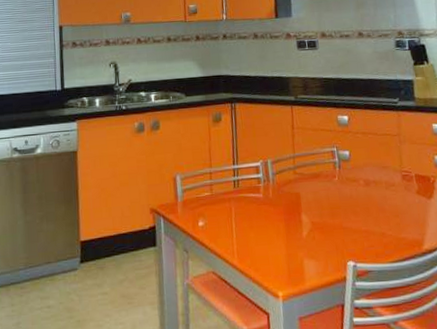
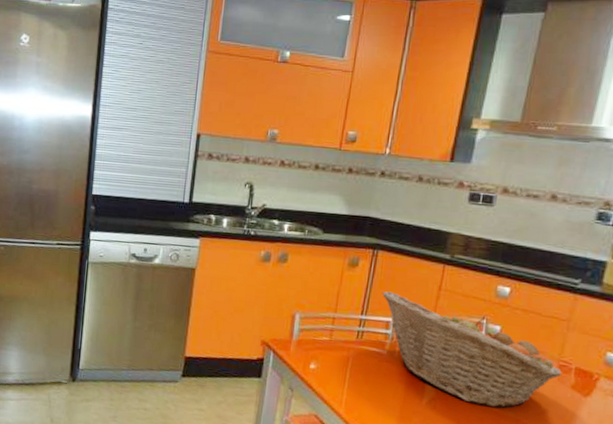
fruit basket: none [247,138,407,227] -> present [382,291,563,408]

